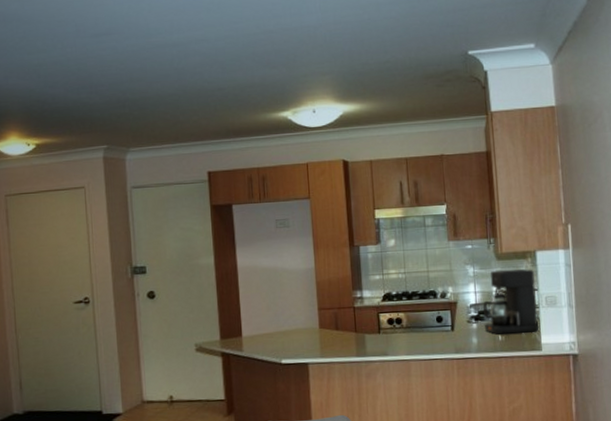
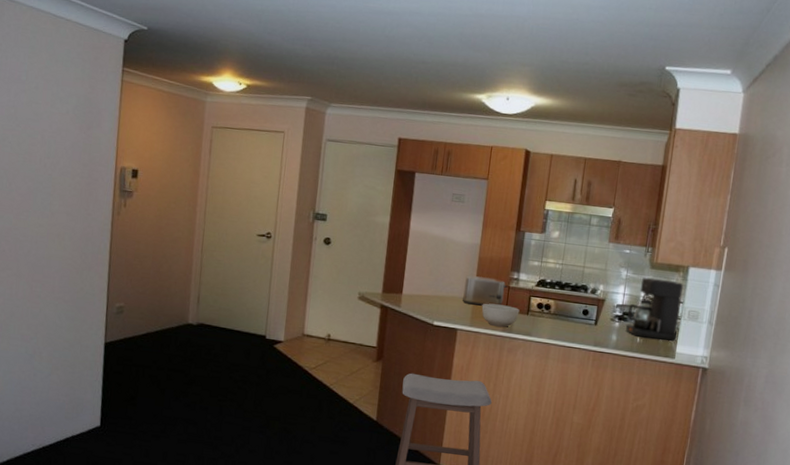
toaster: none [306,301,352,335] -> present [462,275,508,306]
bowl: none [329,327,370,353] -> present [481,303,520,328]

